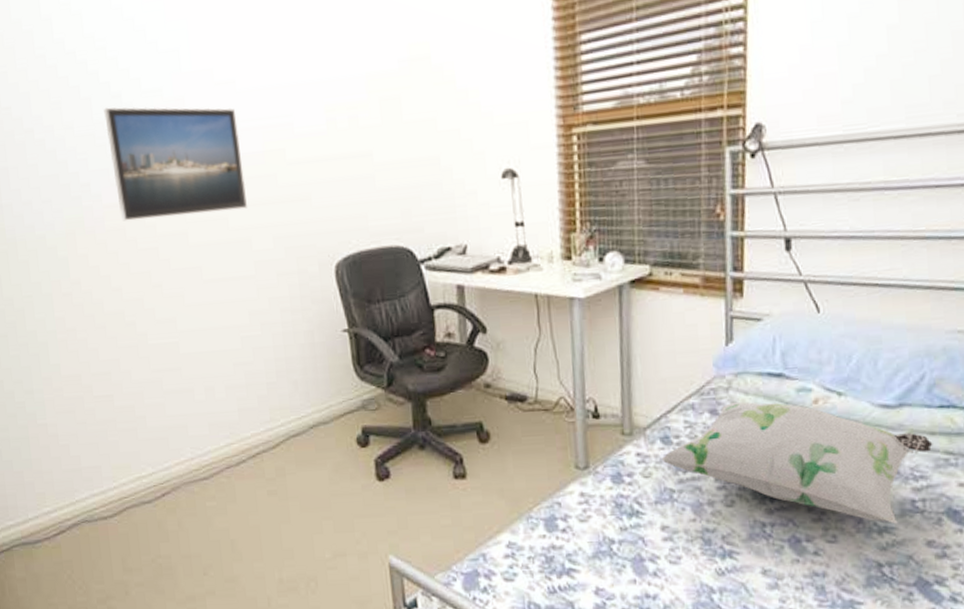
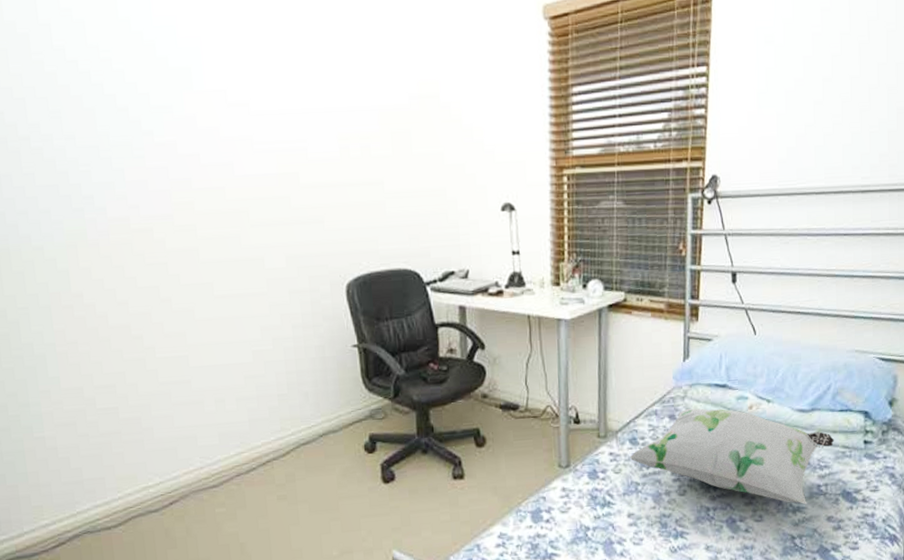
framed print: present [104,107,248,222] -> none [109,120,261,236]

